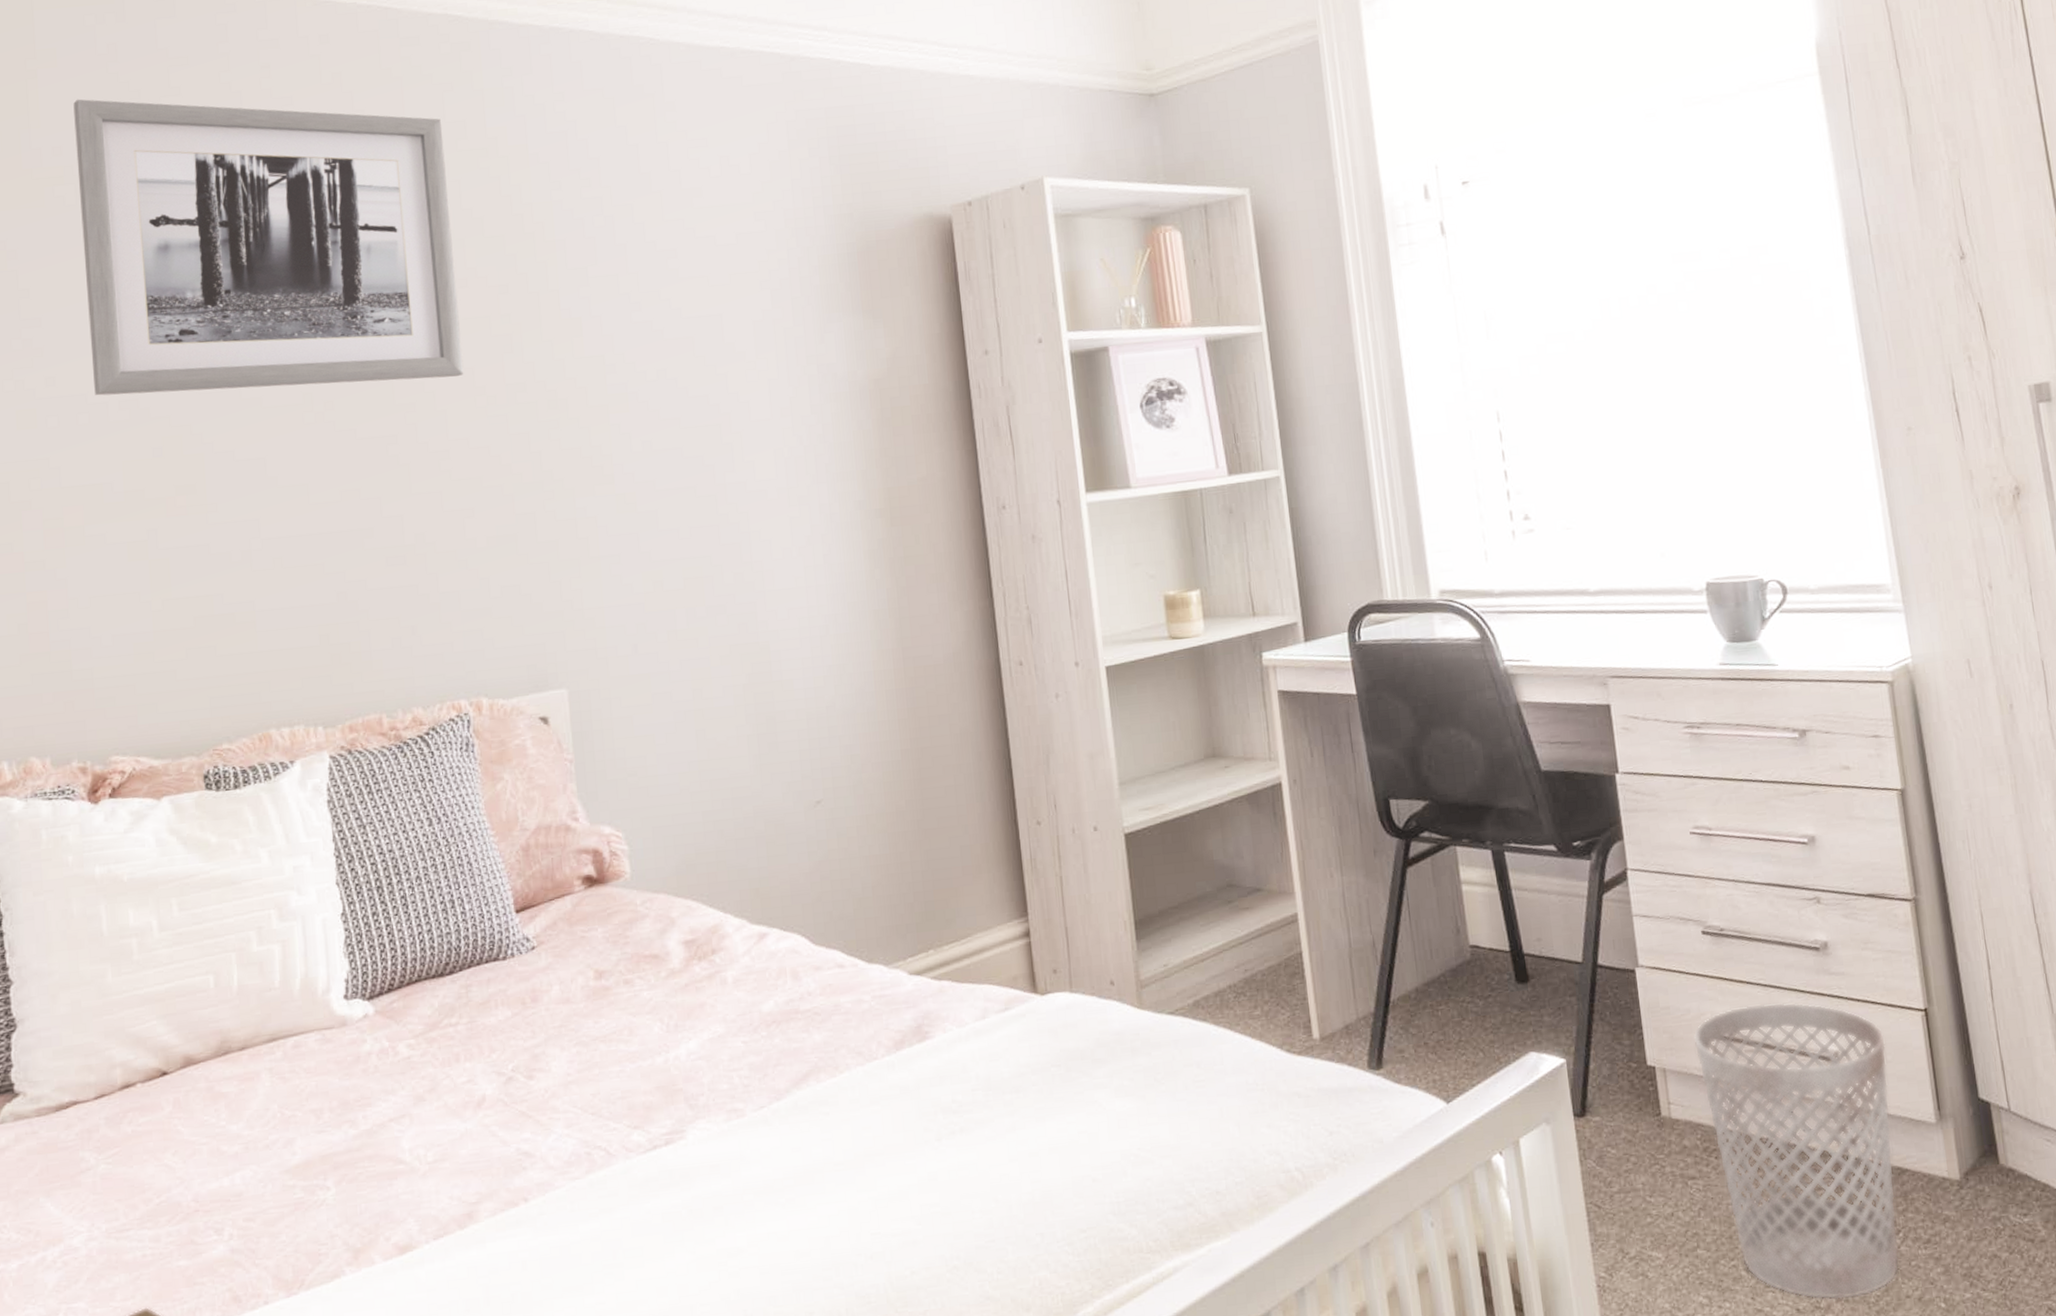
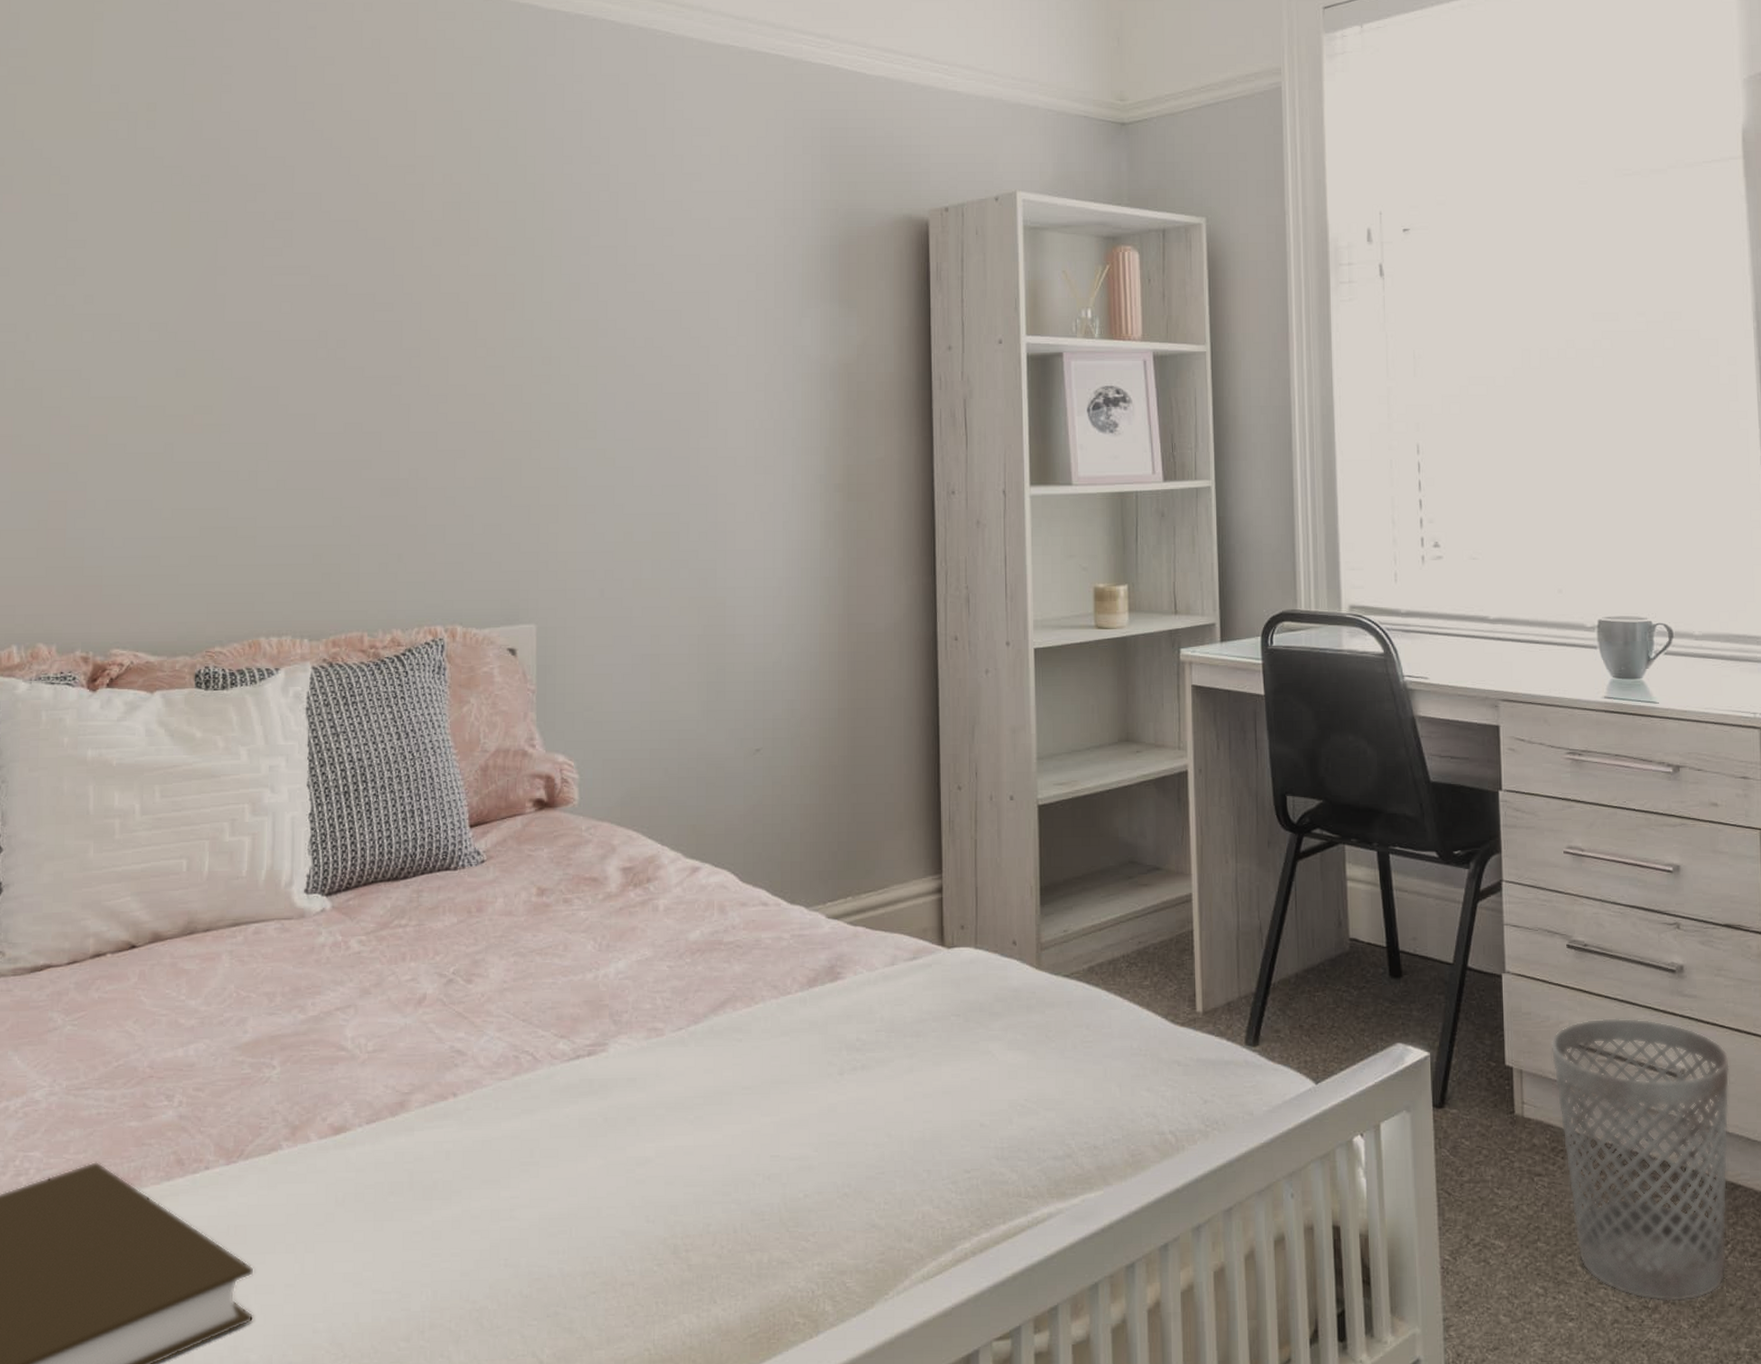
wall art: present [73,99,464,396] -> none [128,42,469,328]

